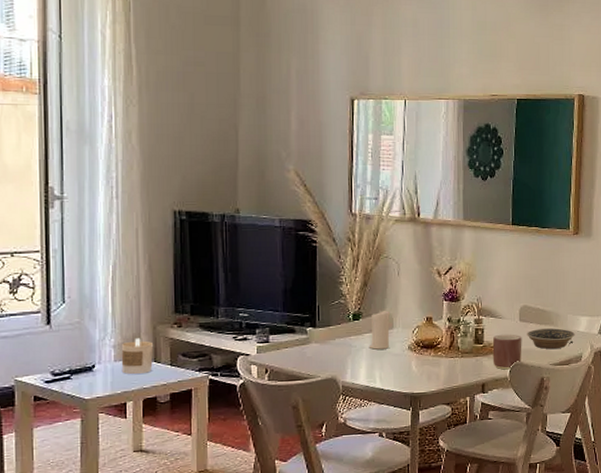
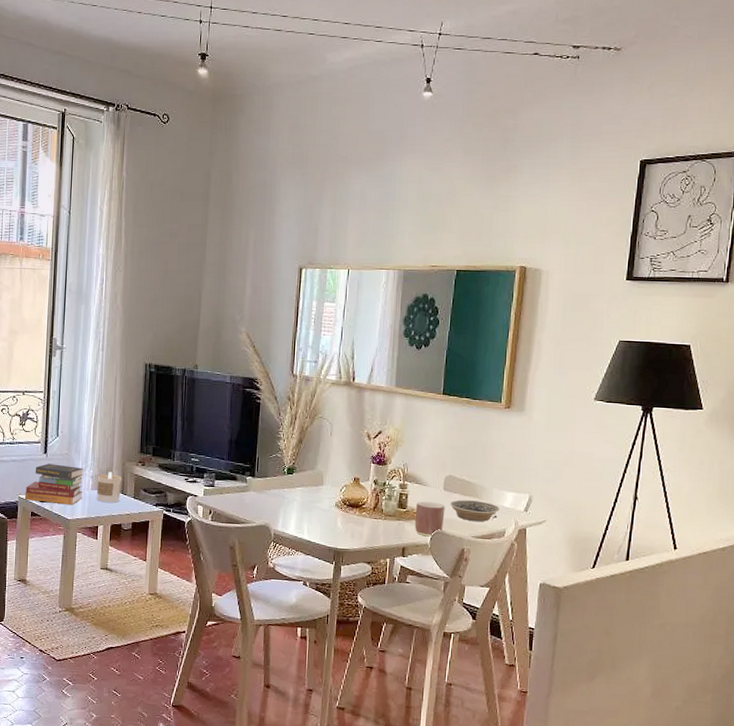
books: none [22,336,104,383] -> present [24,463,83,505]
candle: present [368,310,390,350] -> none [299,466,321,504]

